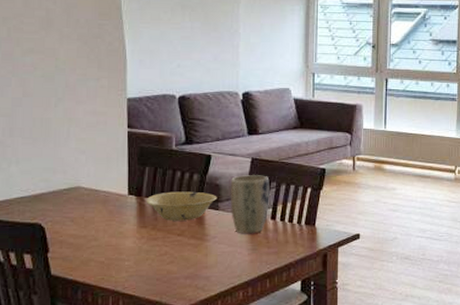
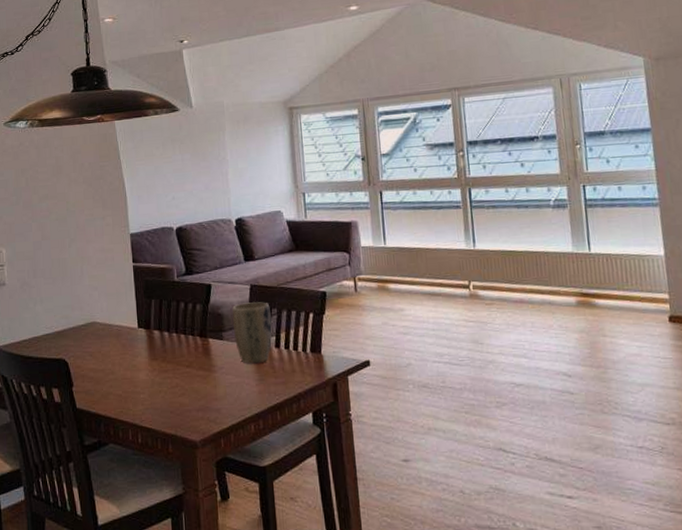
bowl: present [146,191,217,221] -> none [154,322,221,353]

